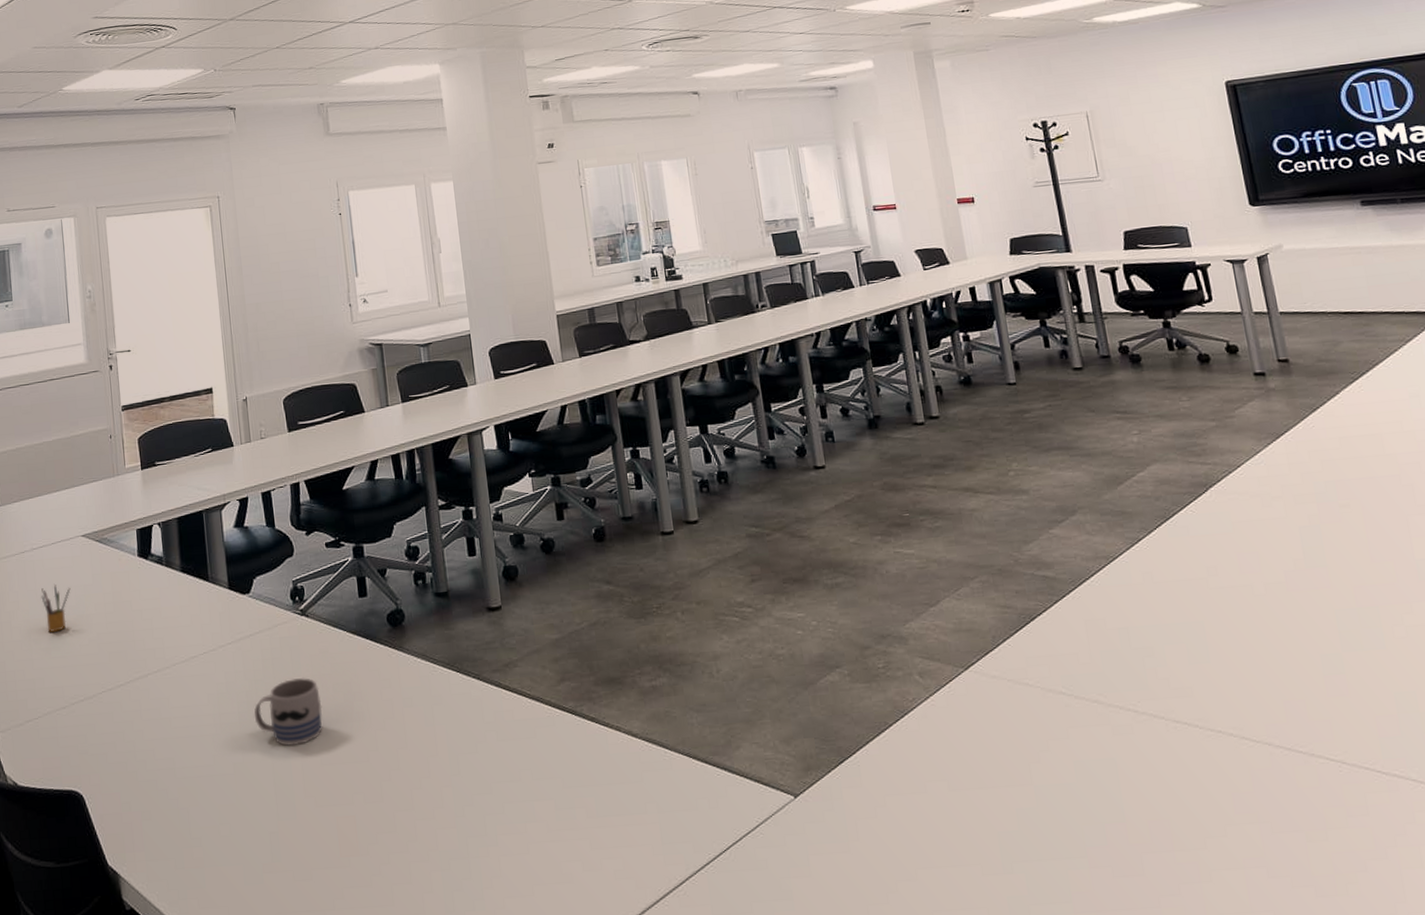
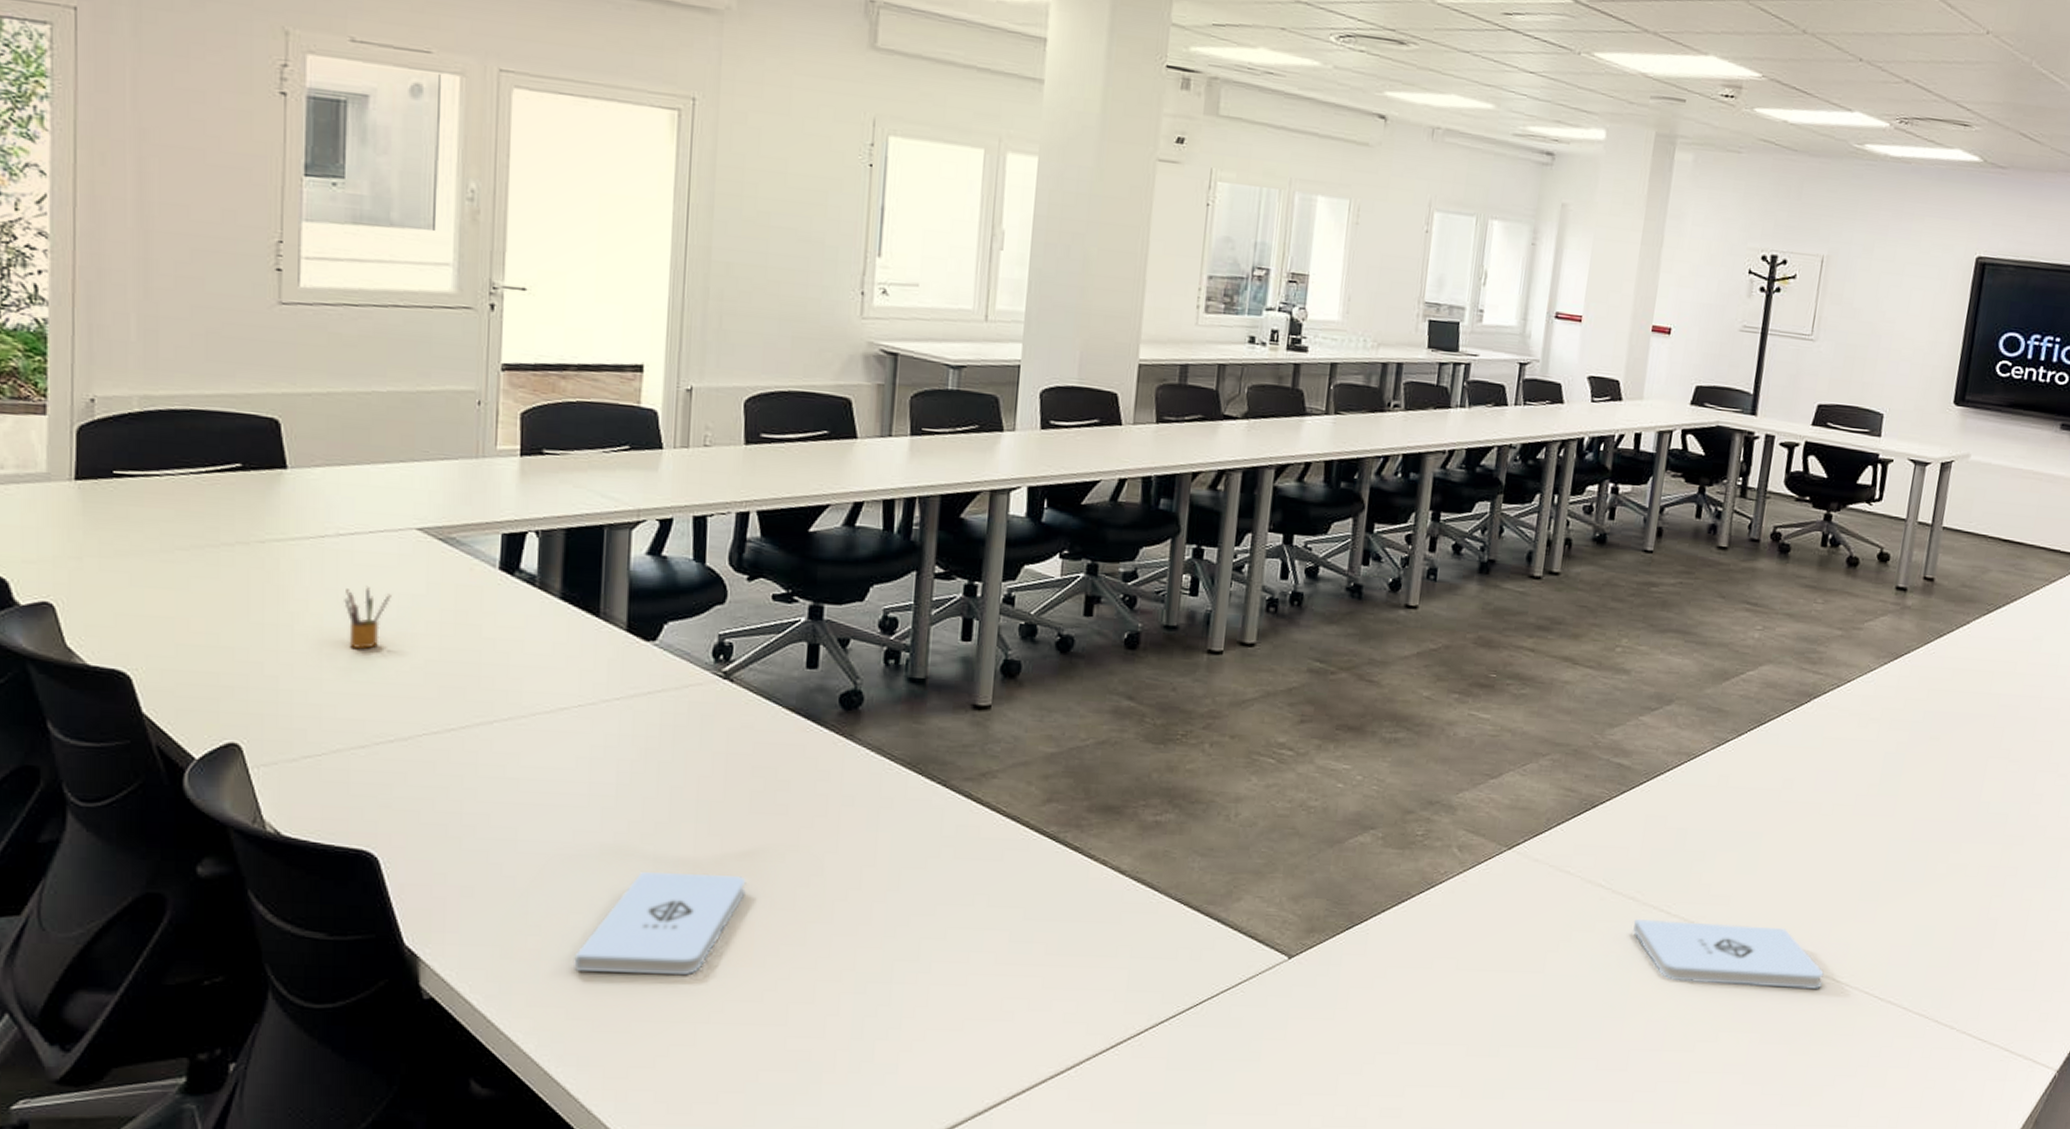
notepad: none [228,777,345,874] -> present [574,872,746,975]
mug: present [254,678,323,747] -> none [637,753,733,833]
notepad: none [1105,711,1317,778] -> present [1632,919,1825,990]

